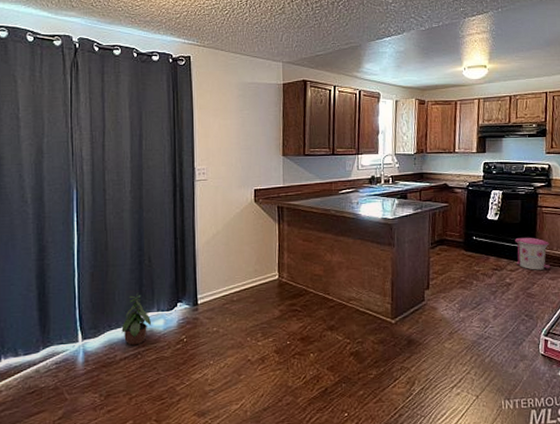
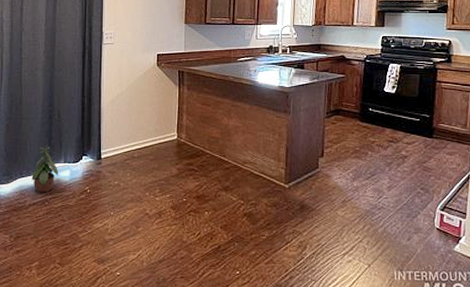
trash can: present [515,237,550,270] -> none [412,111,448,144]

